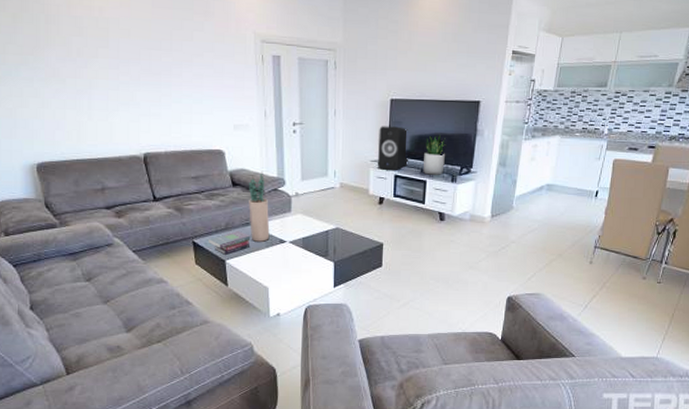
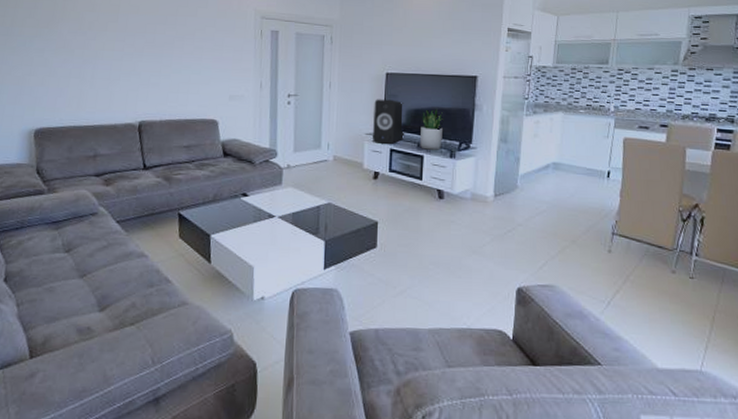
books: present [209,231,251,255] -> none [195,203,239,229]
vase: present [248,171,270,242] -> none [238,142,259,216]

